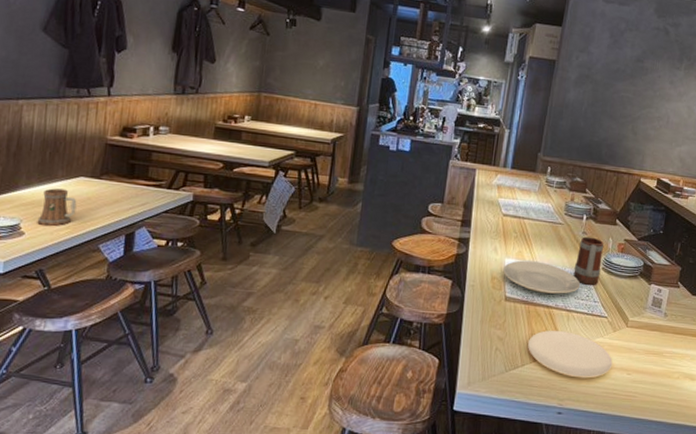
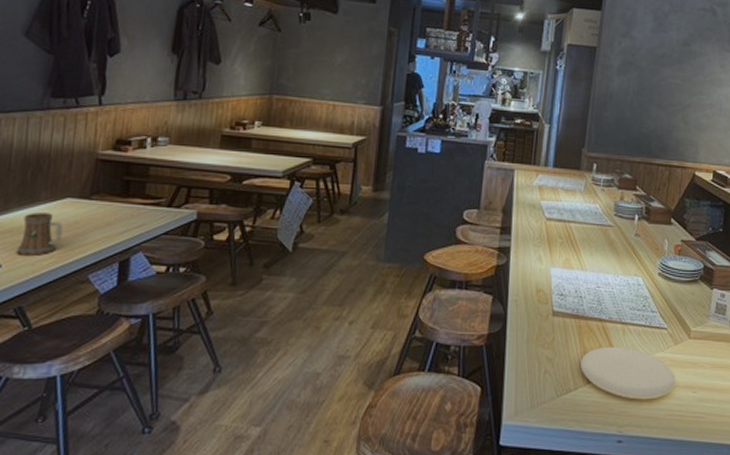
plate: present [503,260,581,295] -> none [549,269,636,306]
beer mug: present [573,236,604,285] -> none [627,239,659,293]

